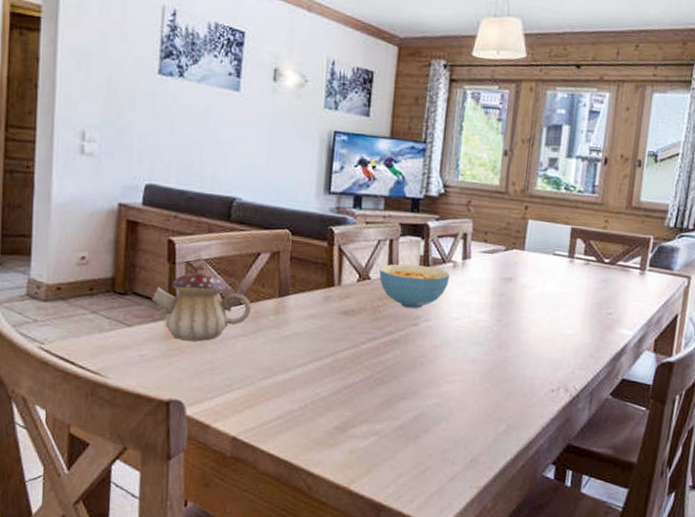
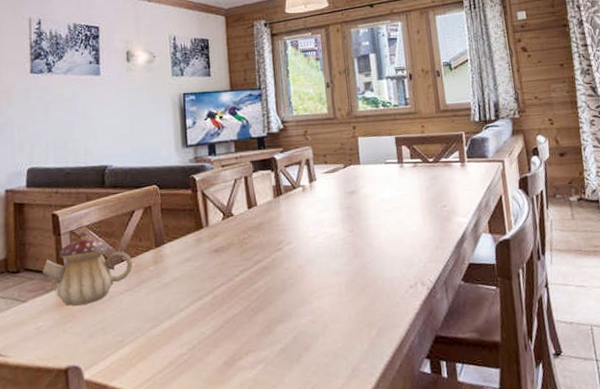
cereal bowl: present [379,264,450,308] -> none [240,194,302,235]

